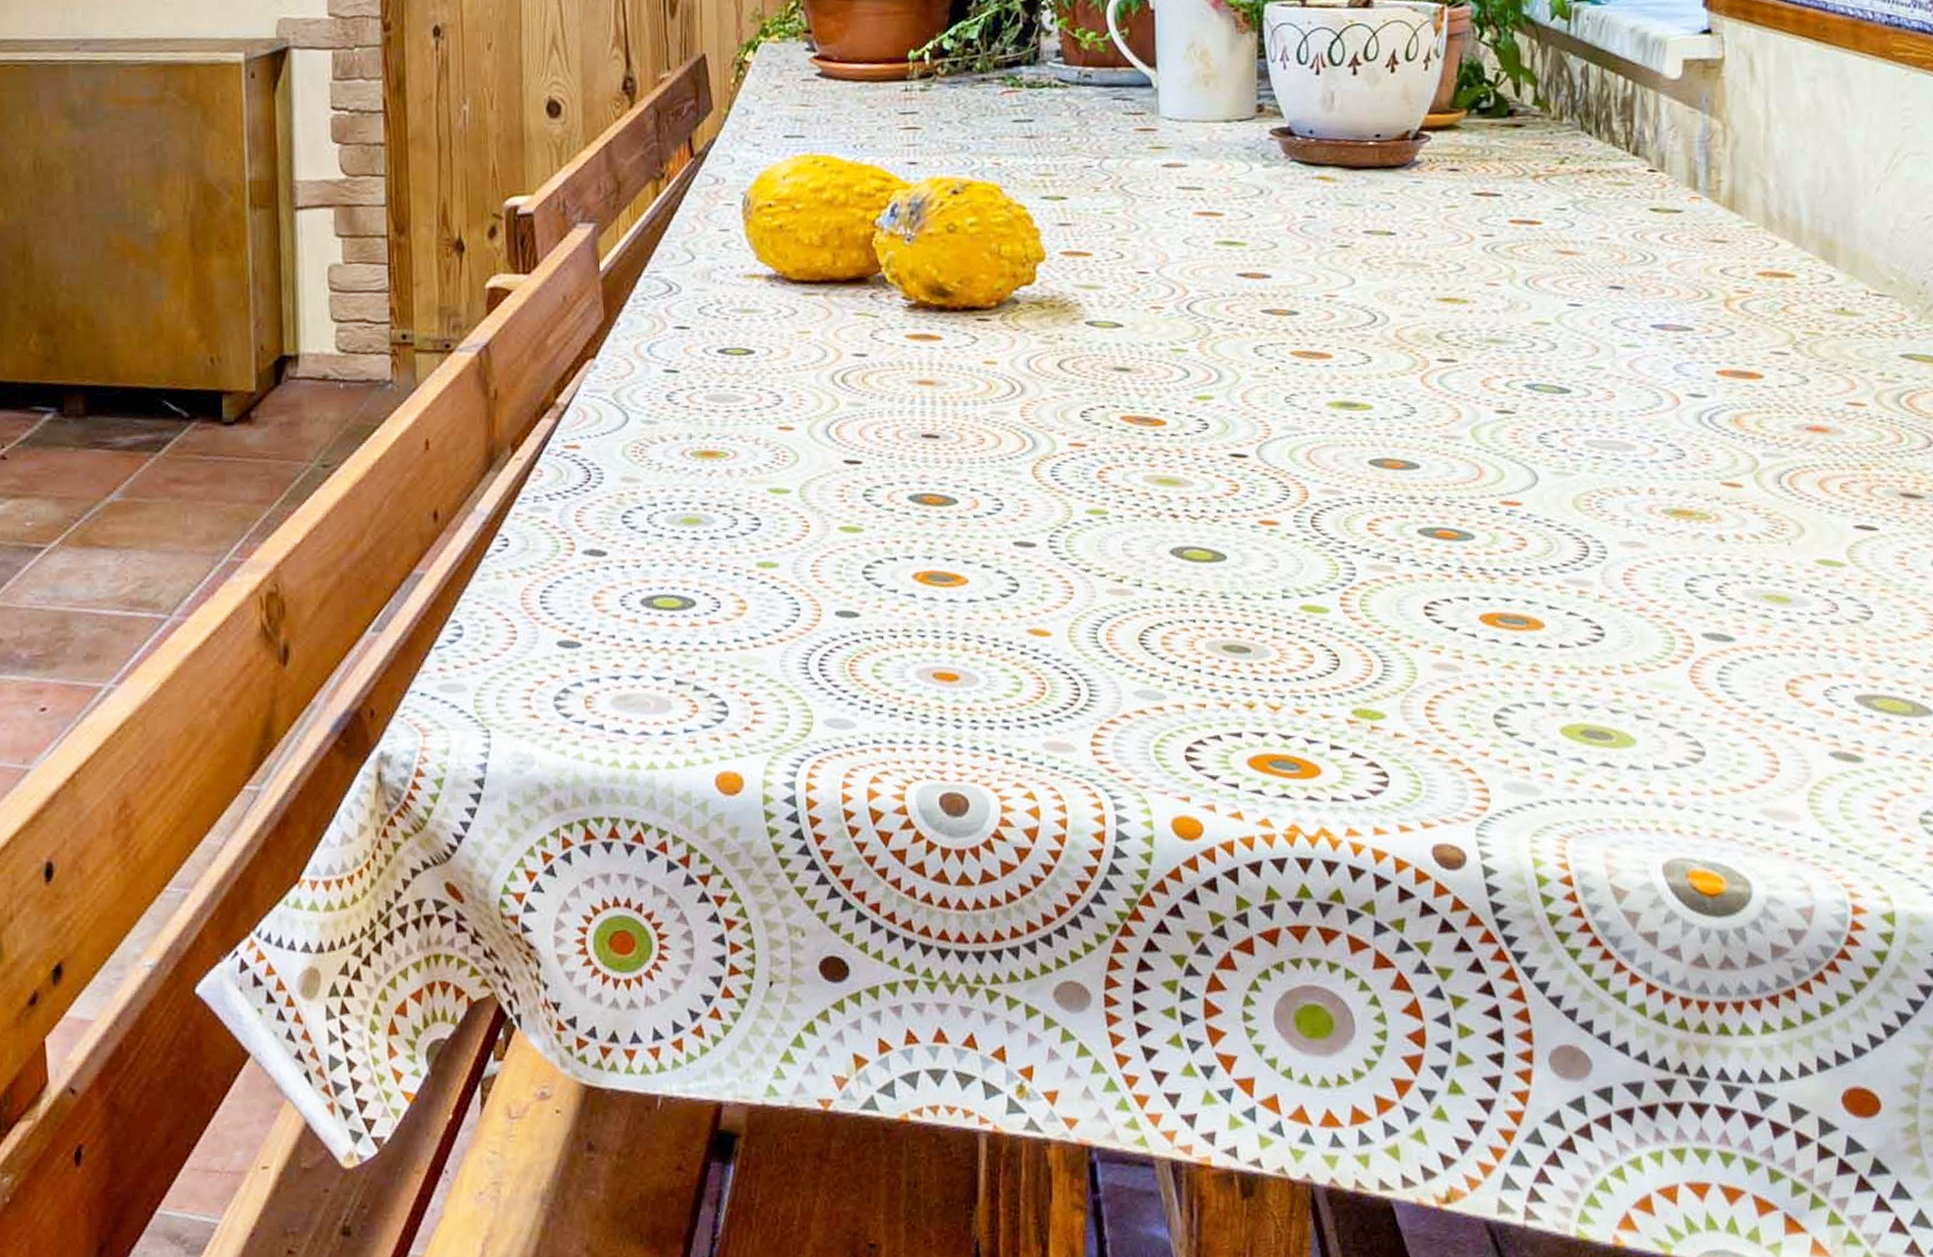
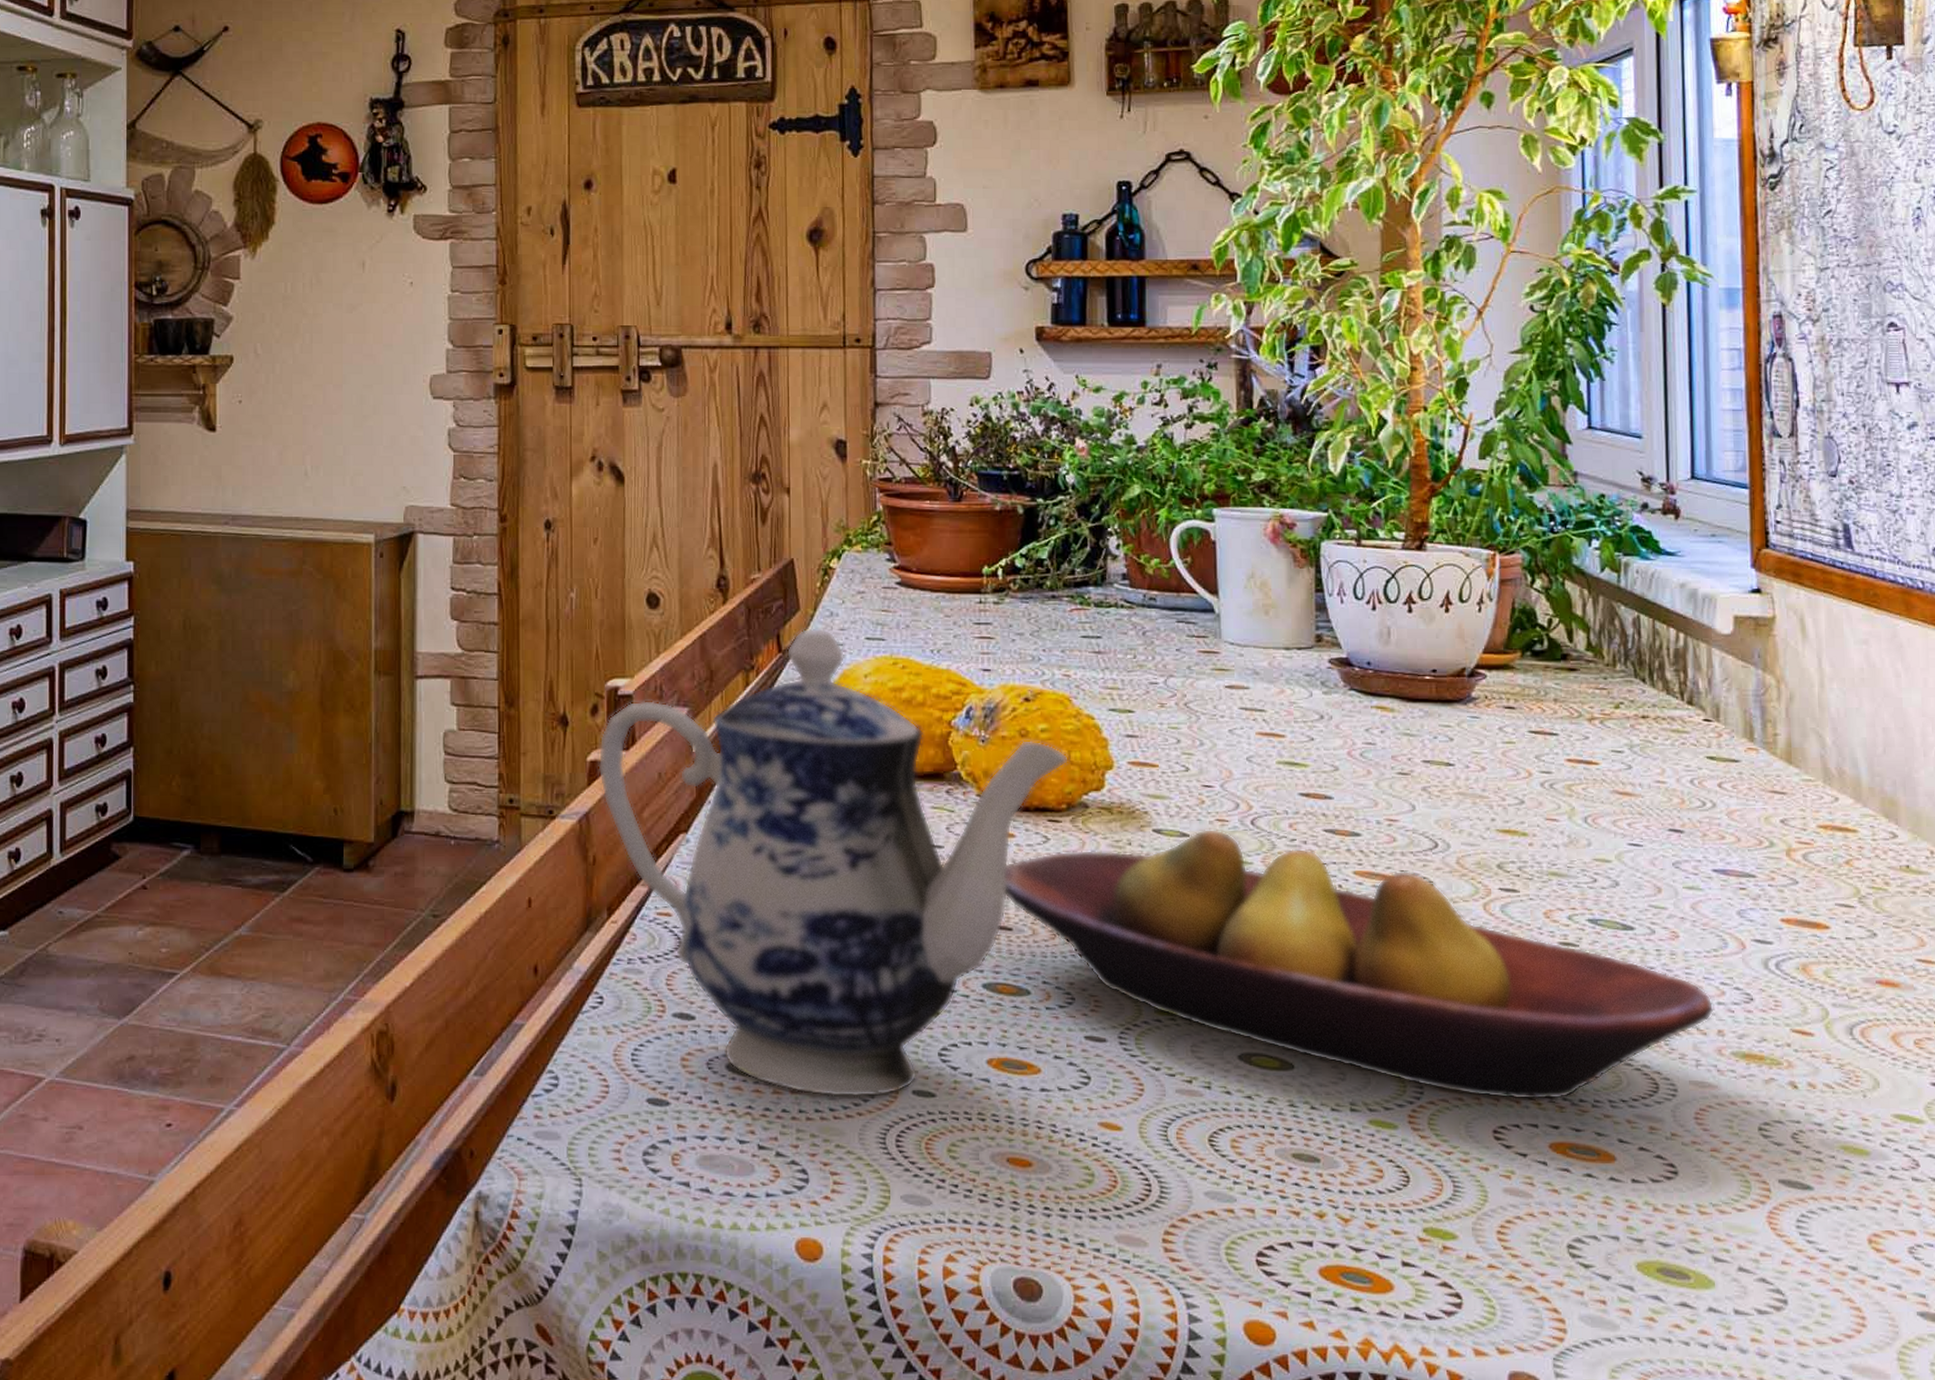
teapot: none [497,128,997,625] -> present [598,628,1067,1098]
fruit bowl: none [931,316,1646,575] -> present [1004,828,1714,1101]

